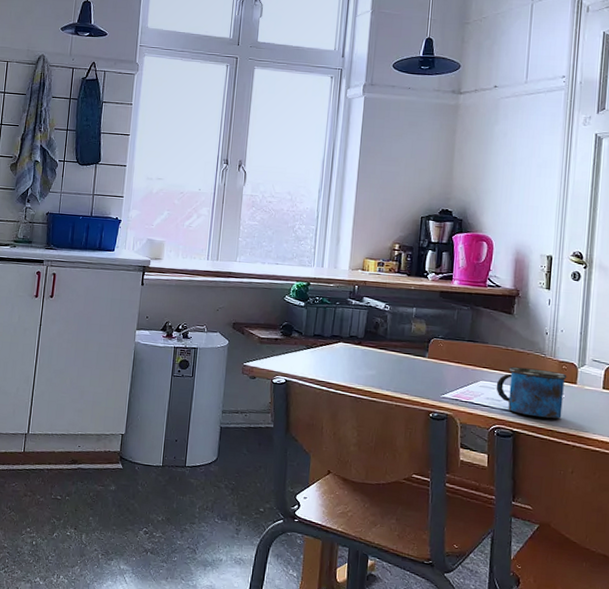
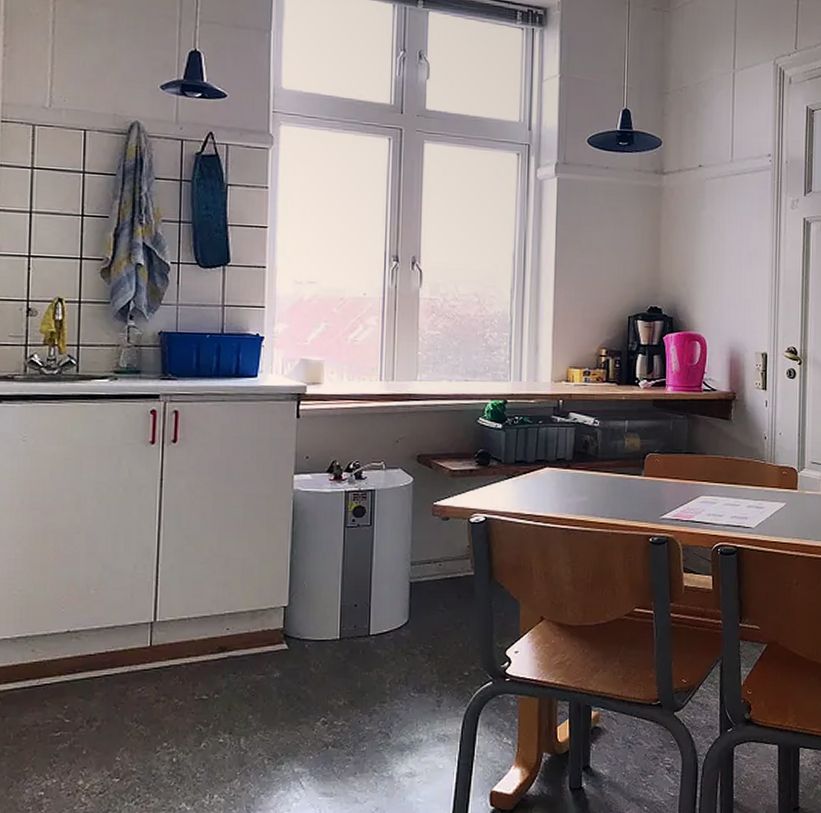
mug: present [496,366,567,419] -> none [717,477,788,530]

